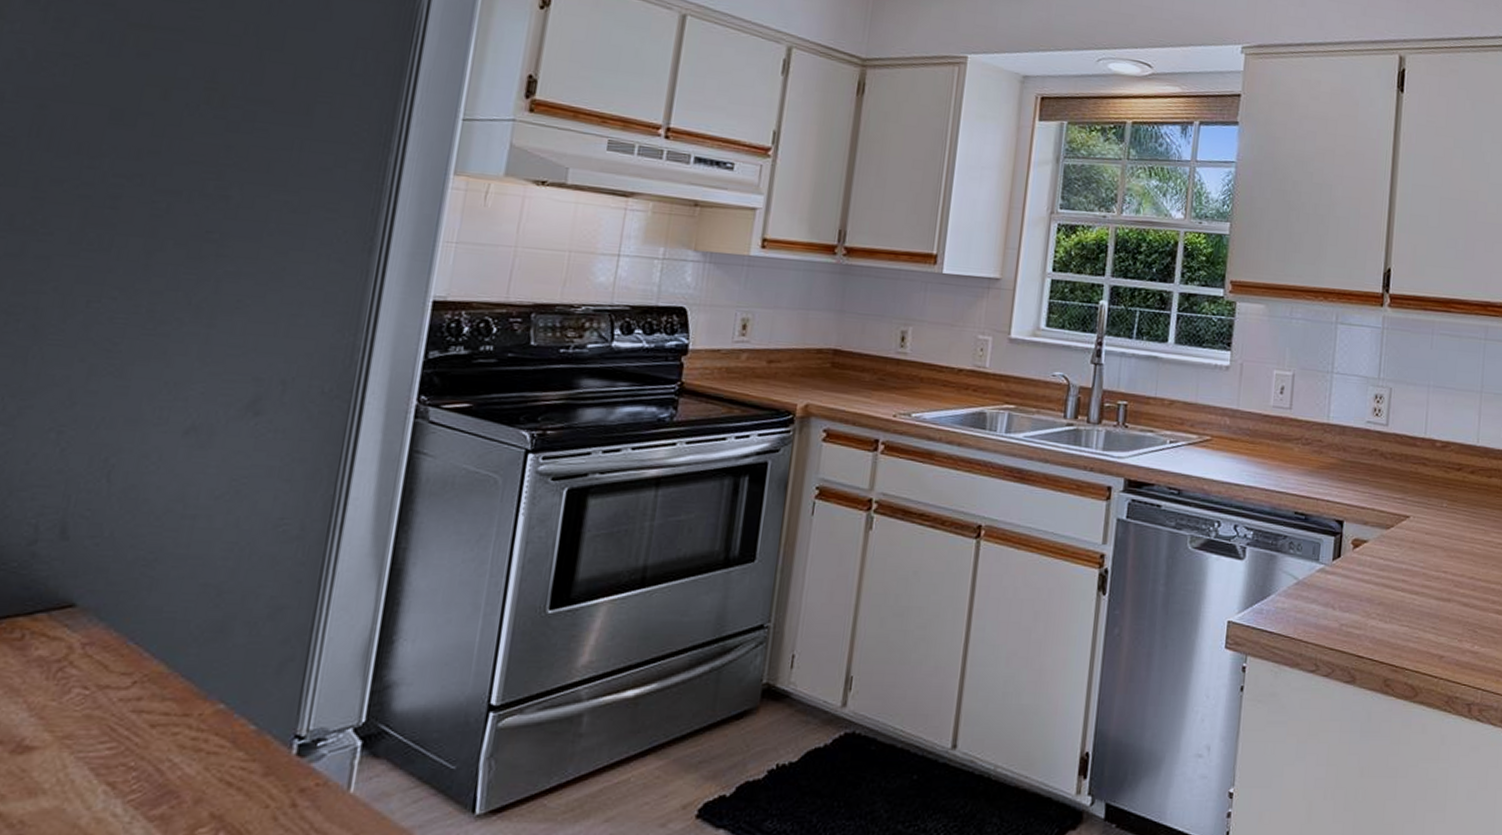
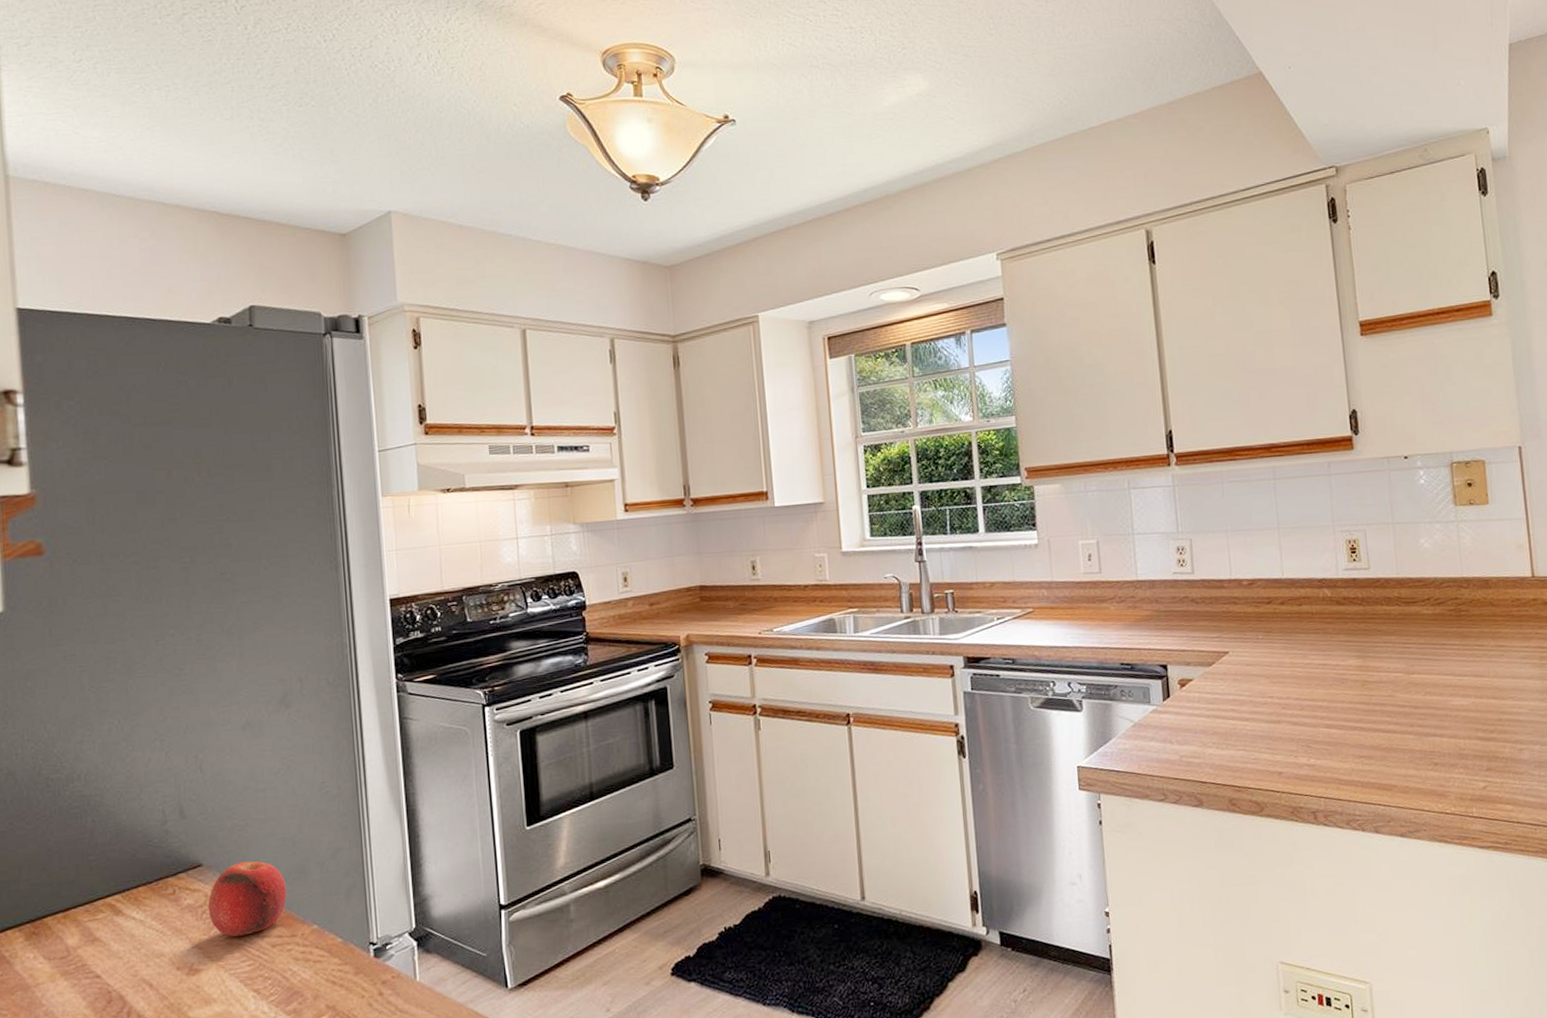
fruit: none [66,608,194,707] -> present [208,861,287,937]

